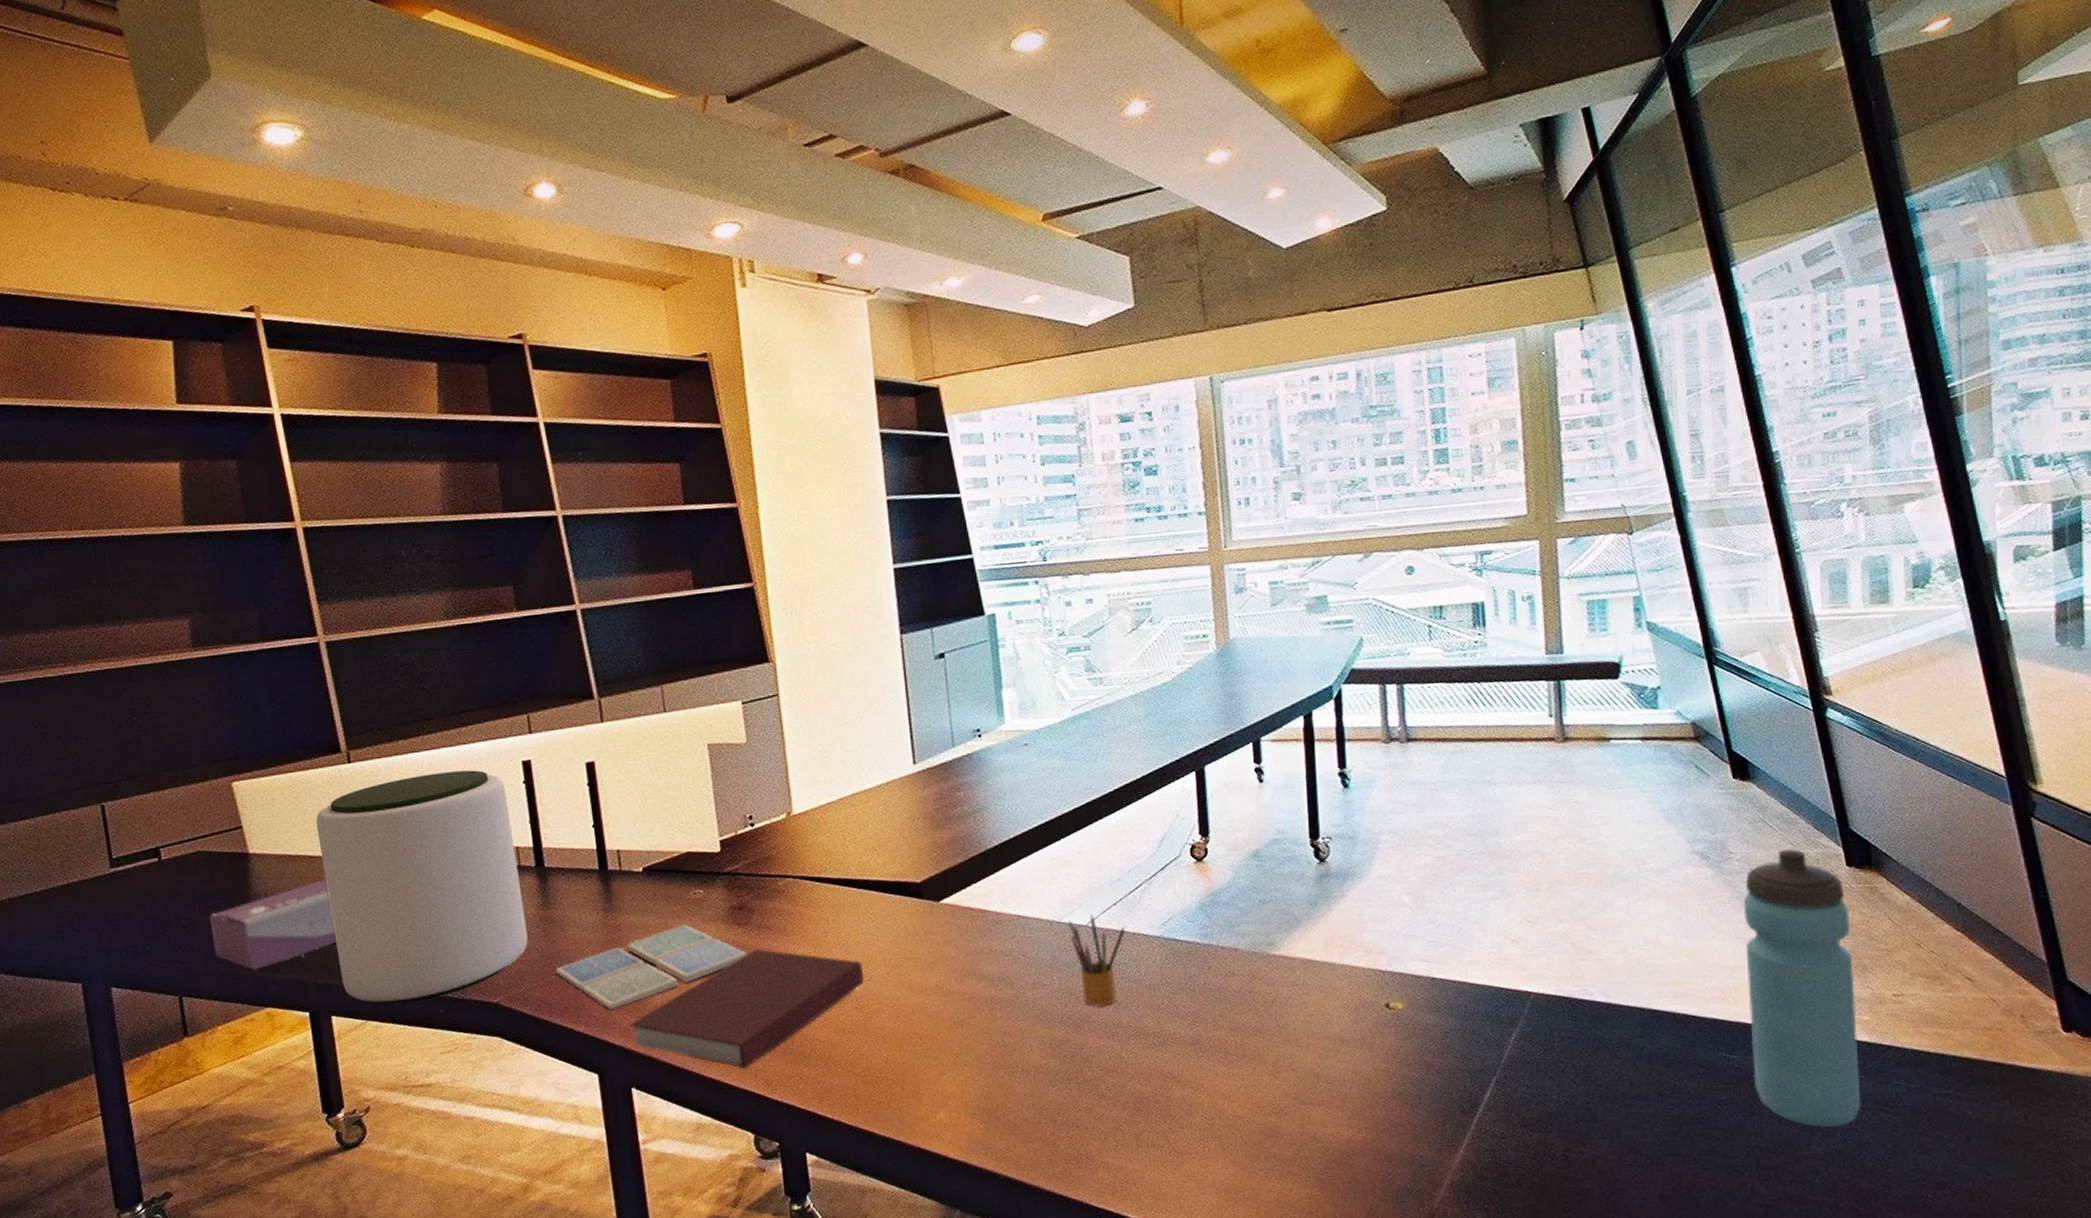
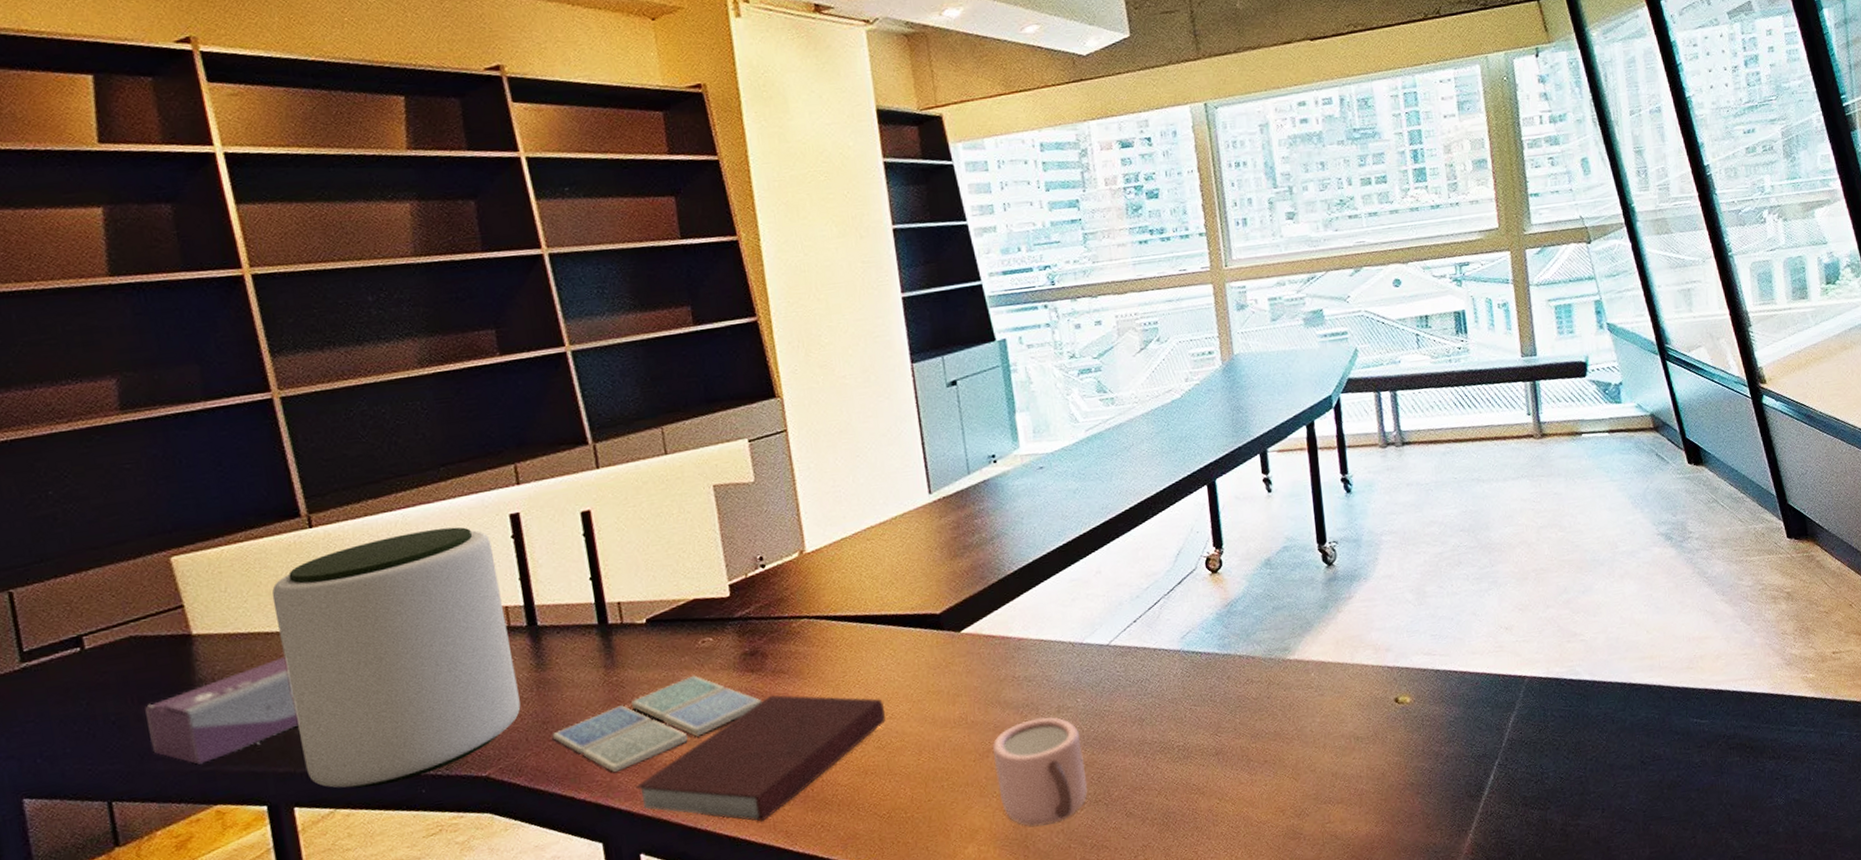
mug: none [967,992,1061,1099] -> present [992,717,1088,827]
pencil box: present [1068,915,1126,1007] -> none [1090,633,1147,725]
water bottle: present [1743,848,1861,1127] -> none [1704,525,1812,780]

